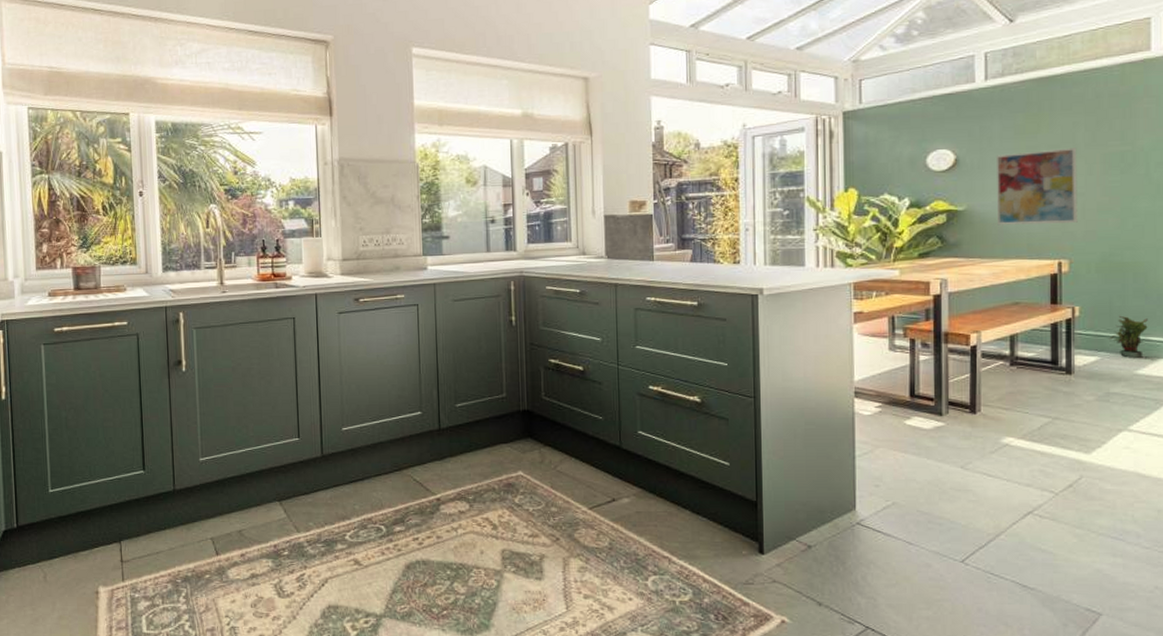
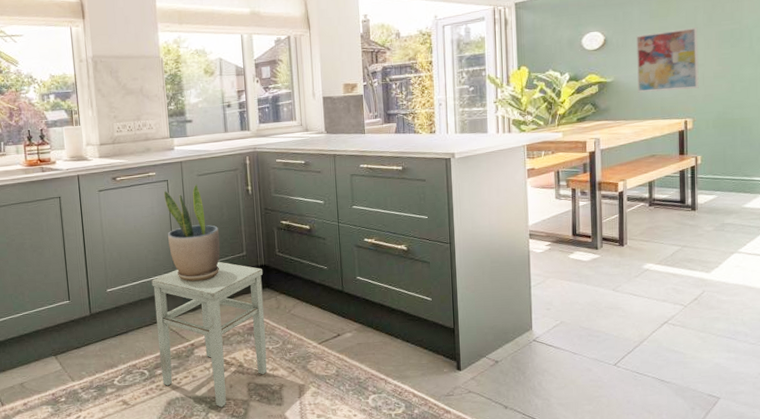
stool: none [394,403,526,577] -> present [151,261,267,408]
potted plant: none [412,311,476,424] -> present [163,184,220,282]
potted plant: present [1108,315,1148,358] -> none [723,161,752,195]

